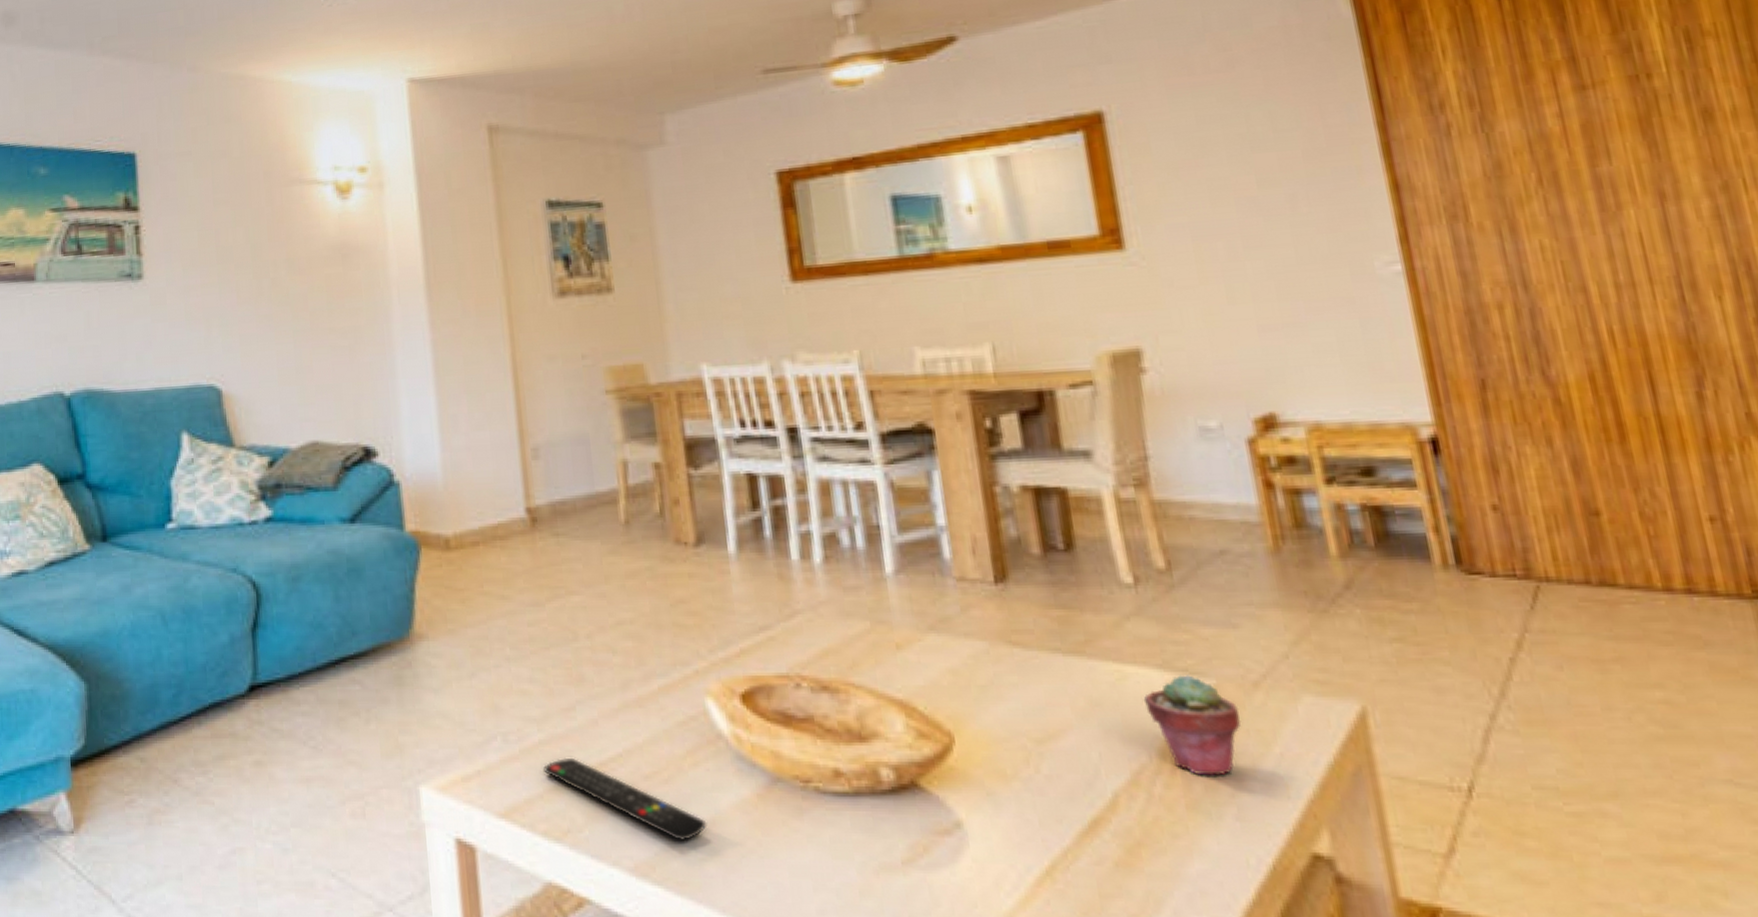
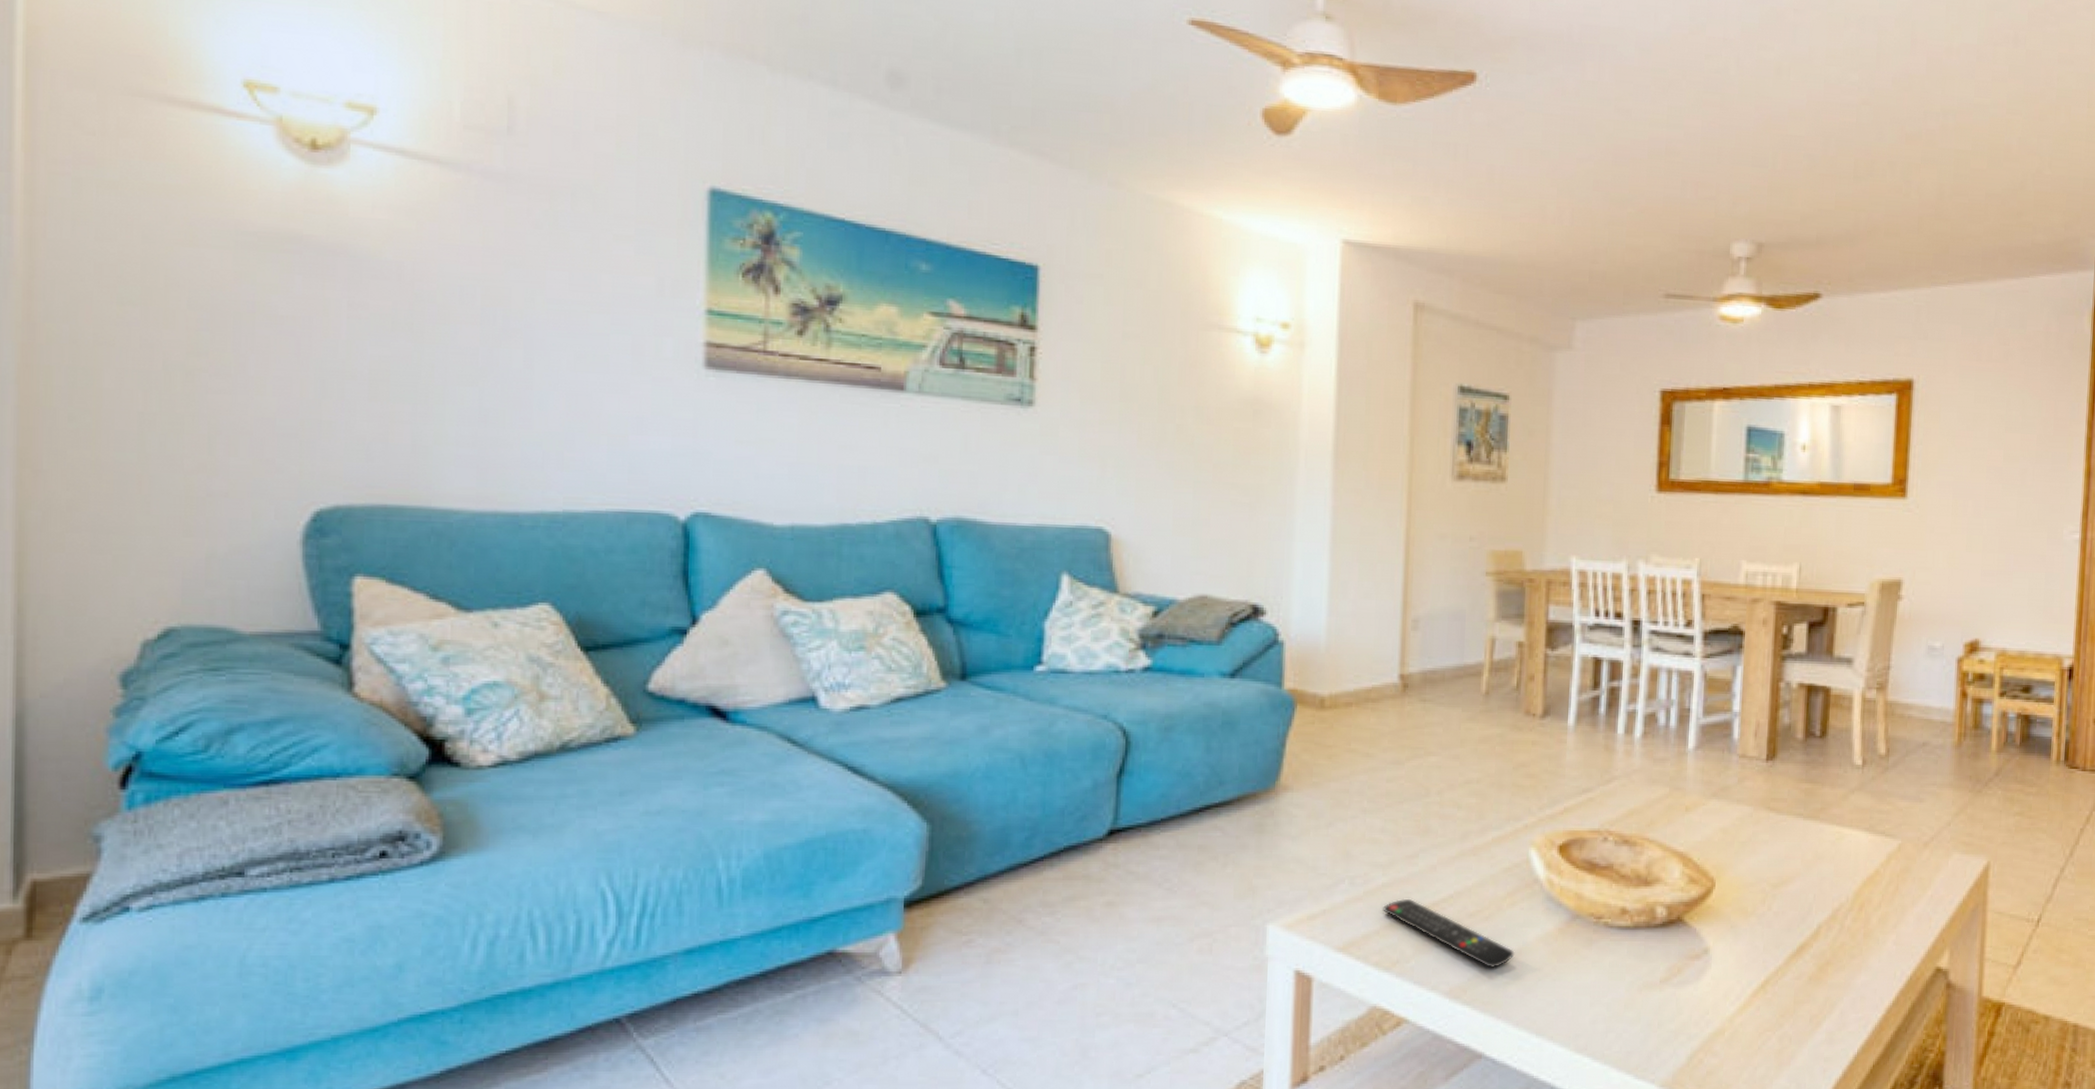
potted succulent: present [1143,675,1241,776] -> none [1851,836,1912,912]

